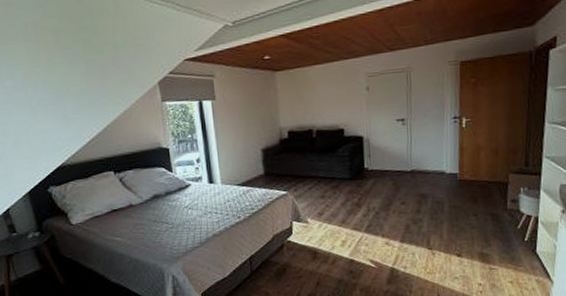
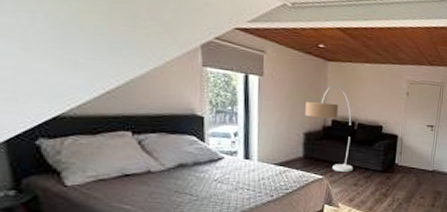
floor lamp: none [259,95,318,185] -> present [305,86,354,172]

